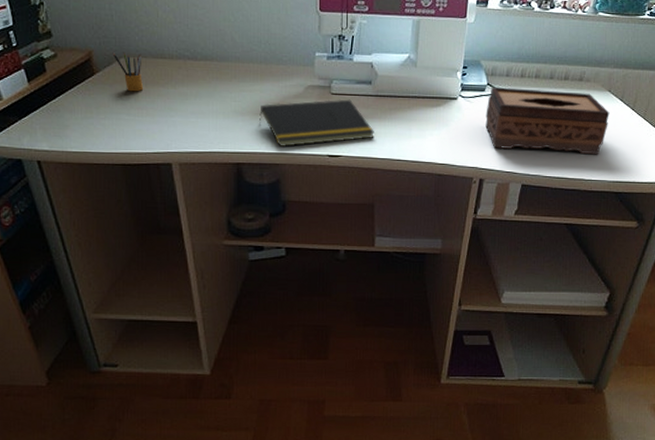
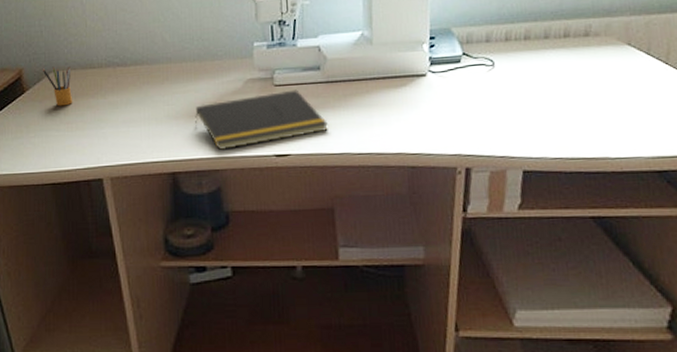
tissue box: present [485,87,610,155] -> none [464,50,634,129]

